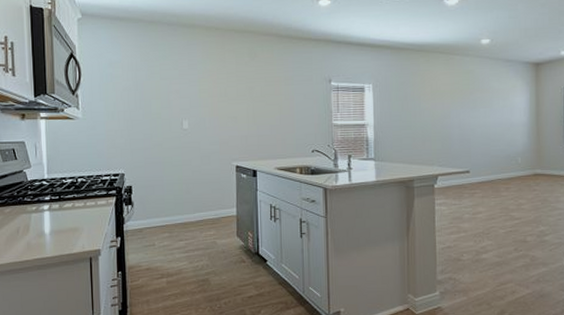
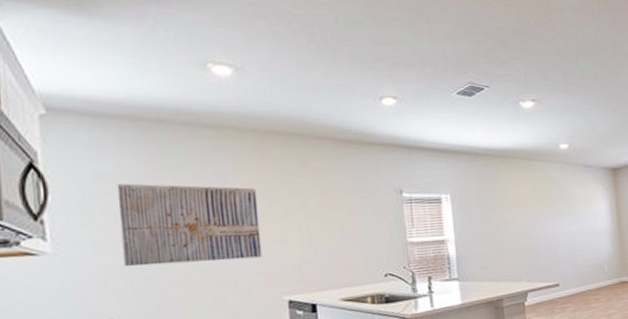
wall art: none [123,69,219,131] -> present [116,183,262,267]

